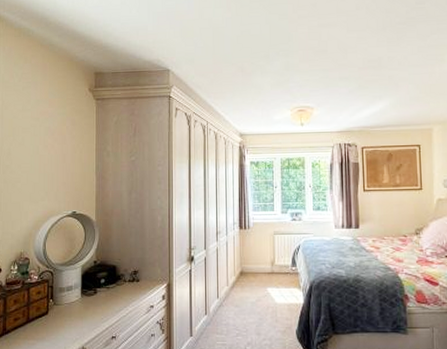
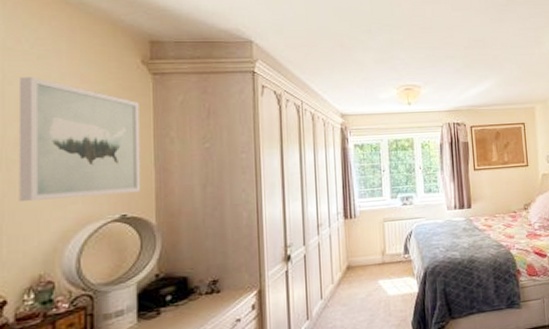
wall art: none [10,102,86,196] -> present [18,76,141,201]

